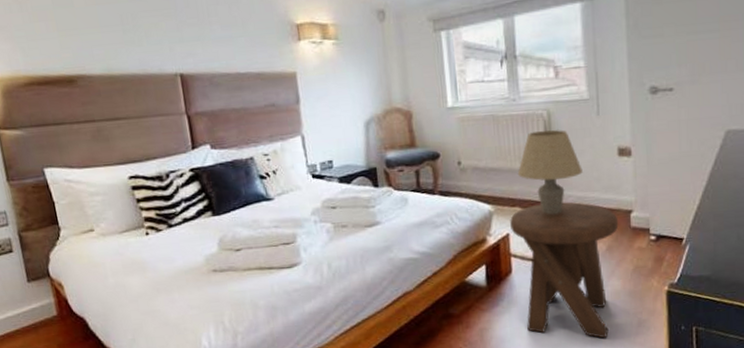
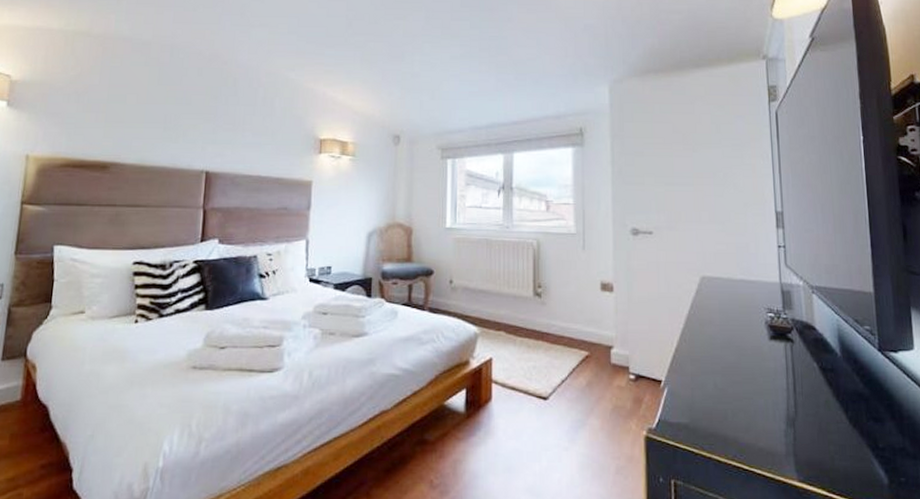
music stool: present [510,202,619,339] -> none [494,331,599,484]
table lamp: present [517,130,583,215] -> none [505,258,567,343]

